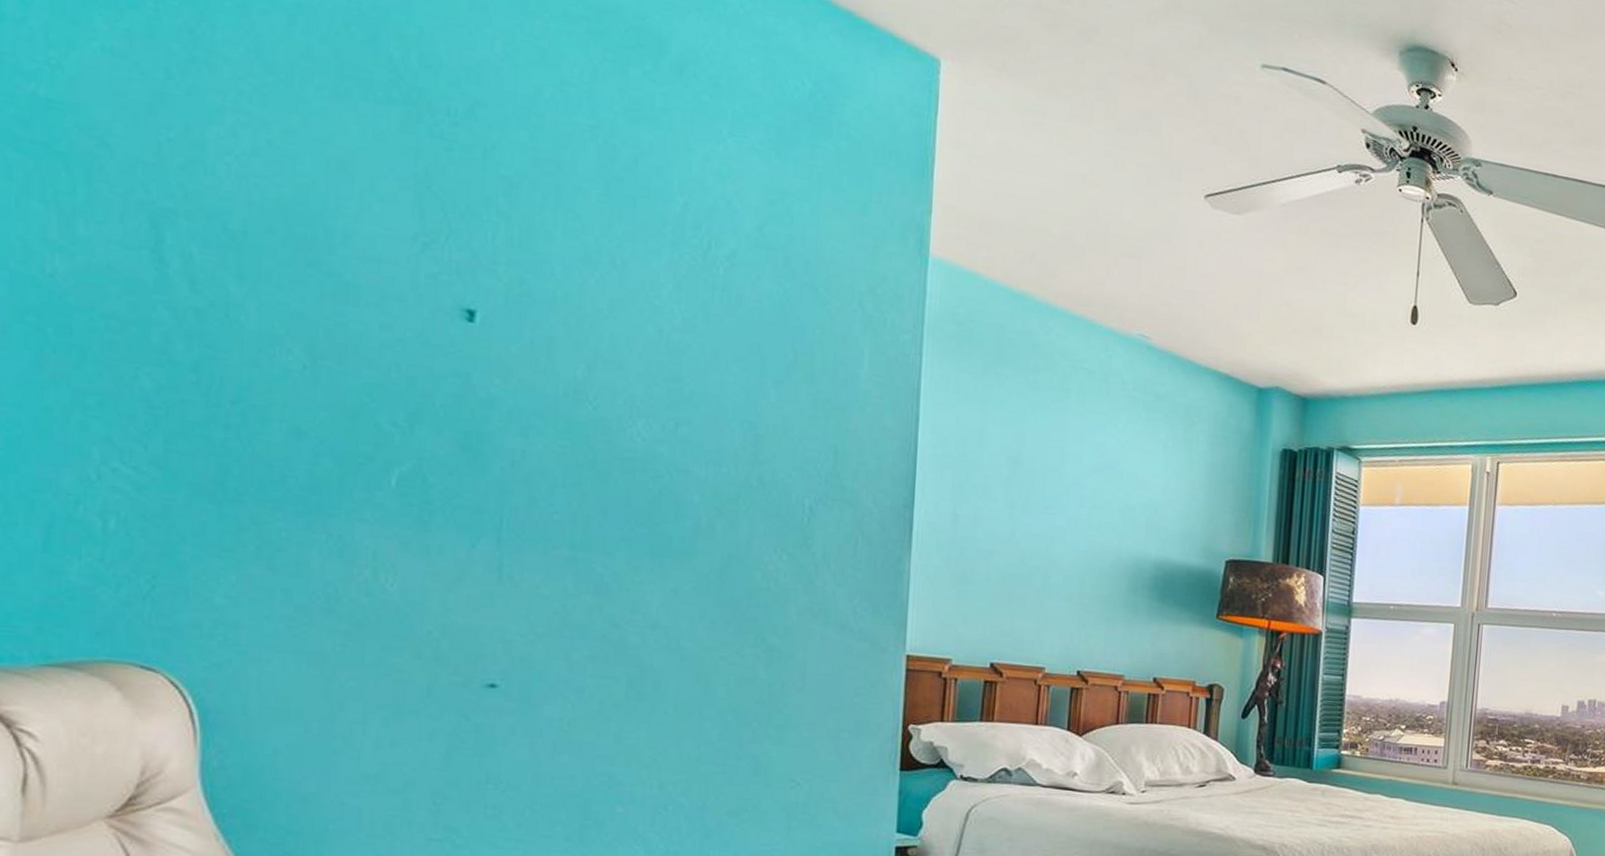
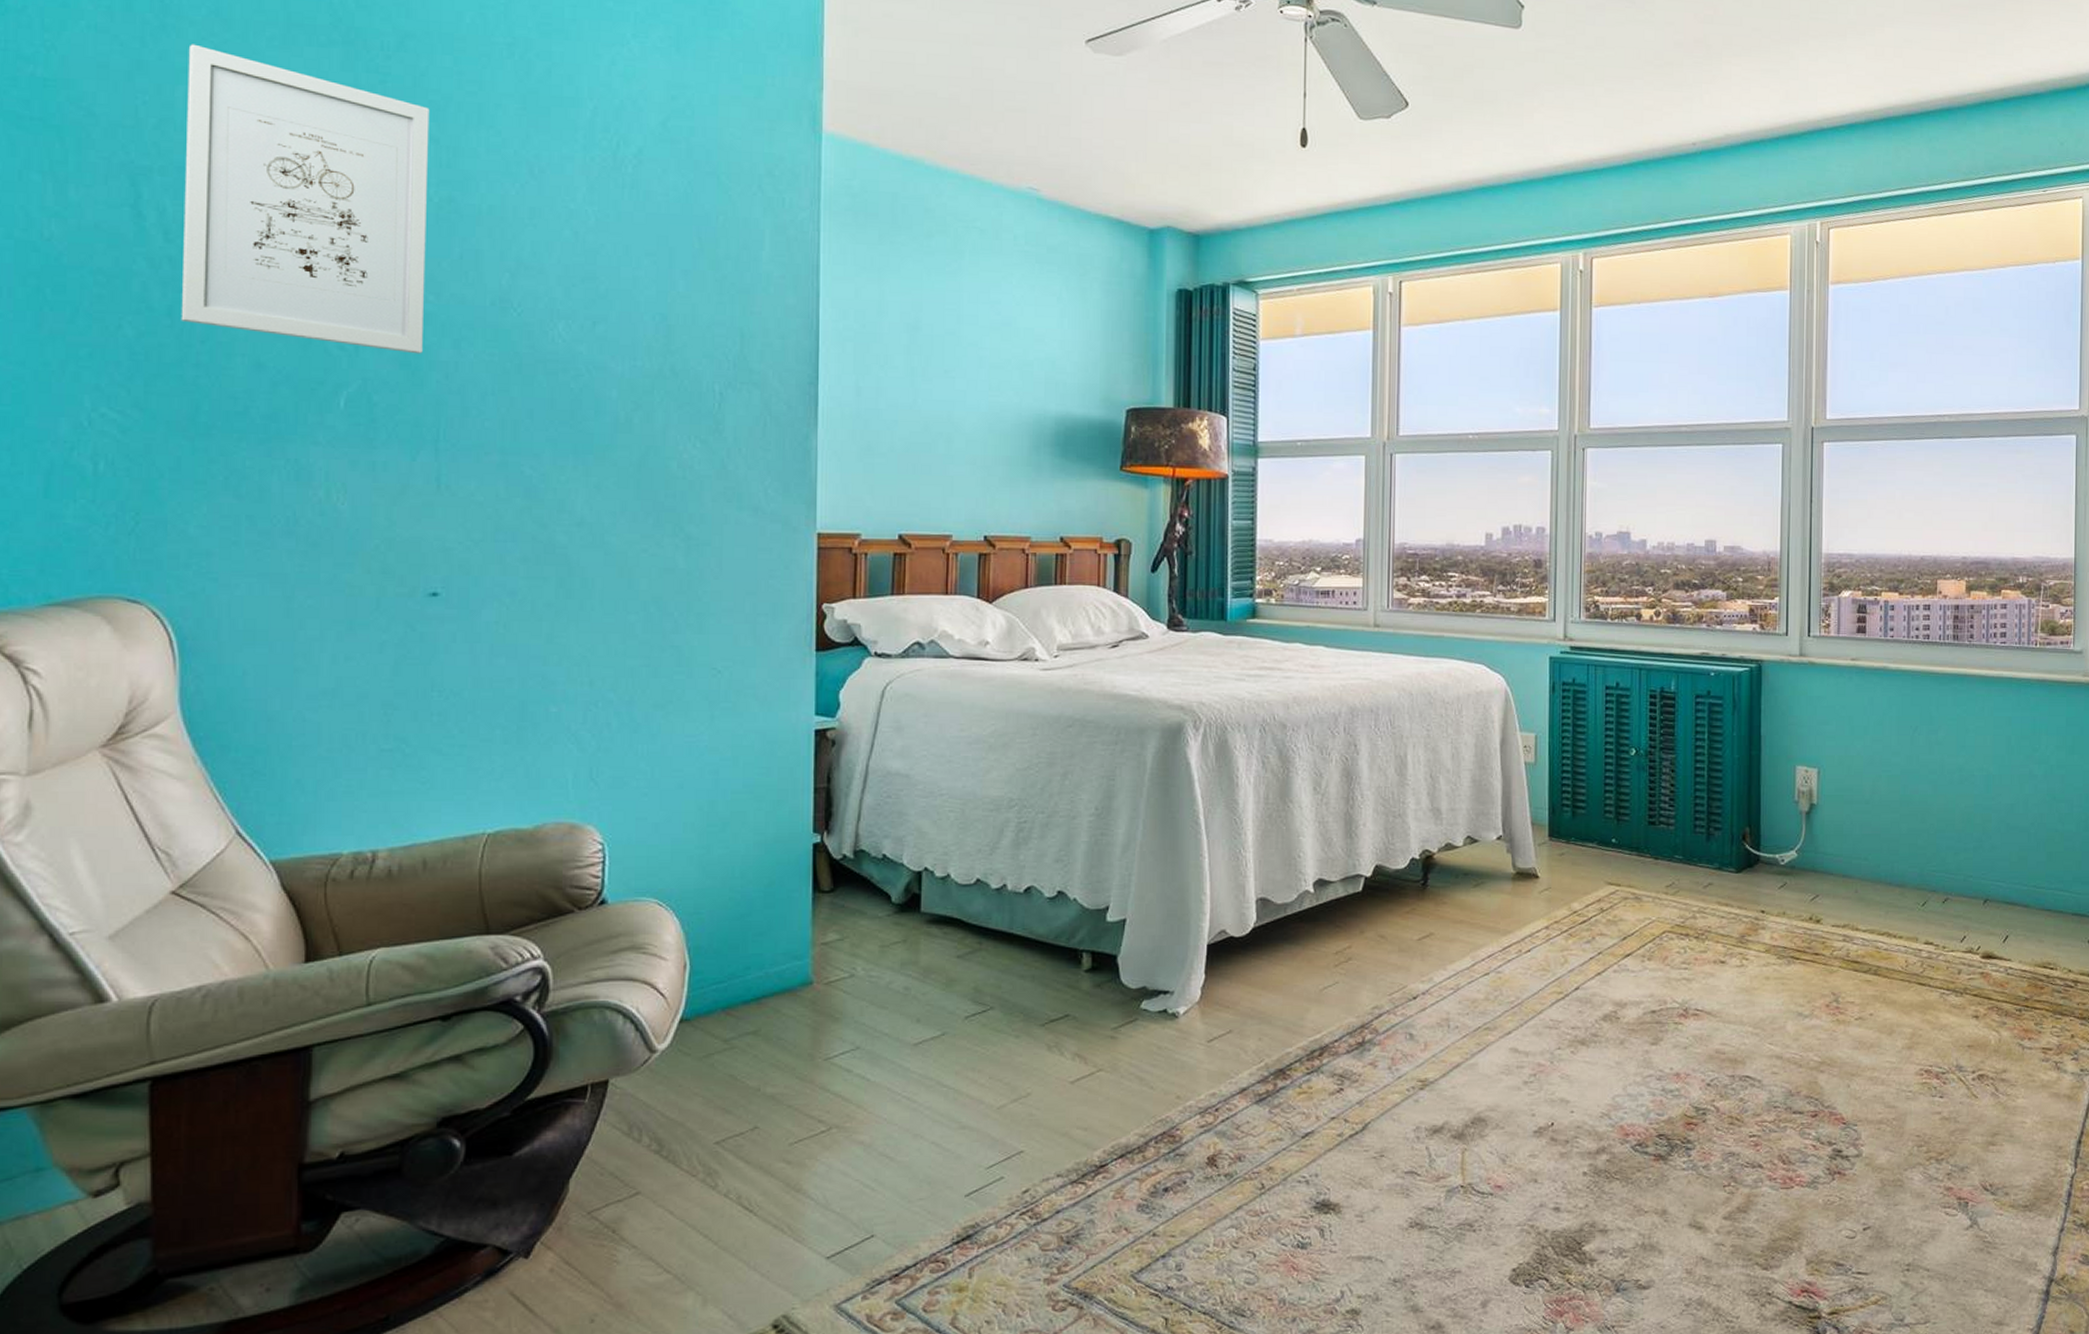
wall art: none [208,82,501,439] -> present [181,44,430,354]

